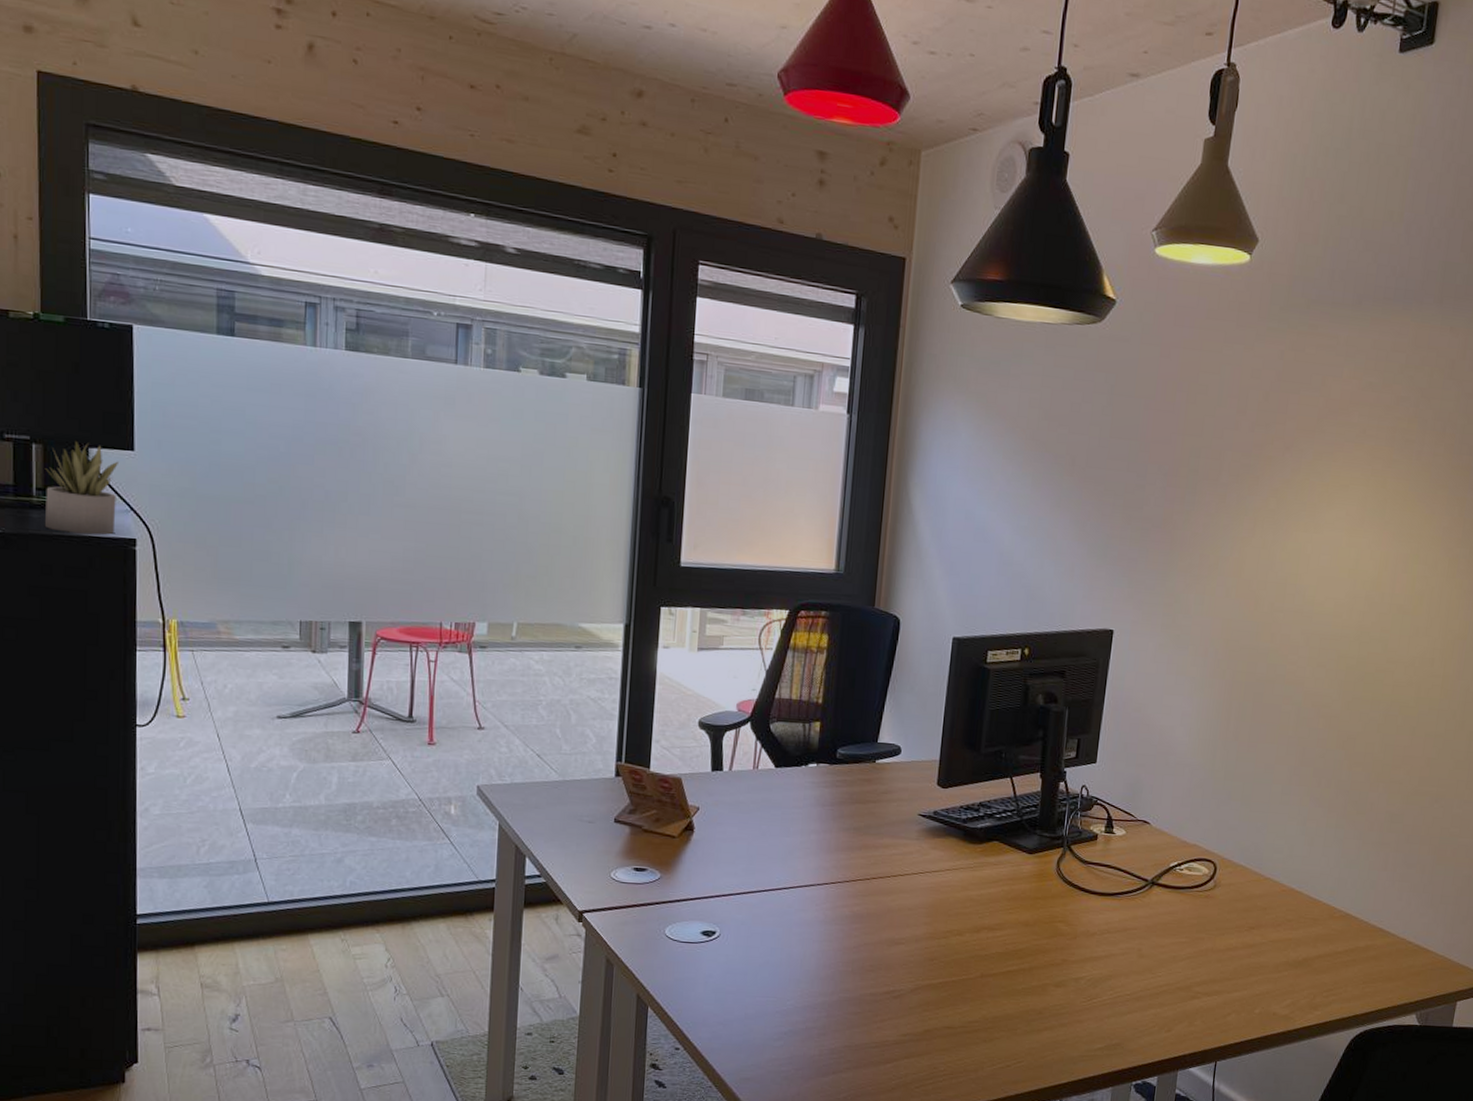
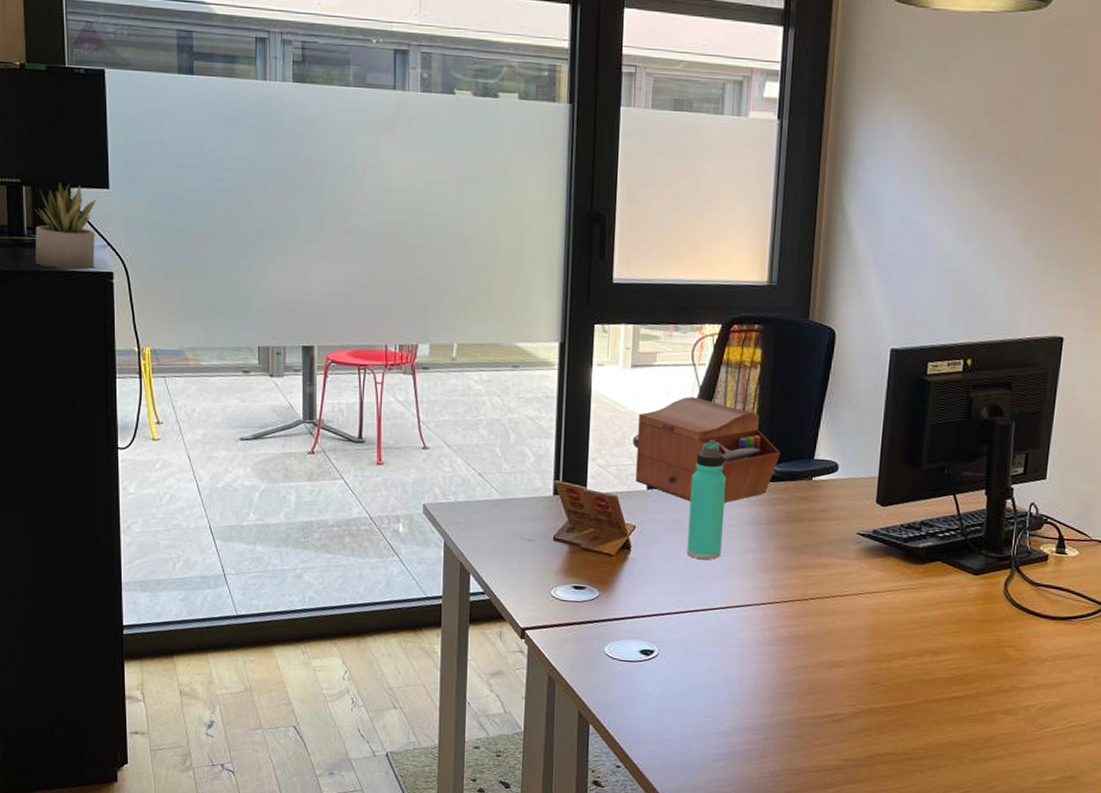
sewing box: none [700,680,845,785] -> present [635,397,781,504]
thermos bottle: none [750,725,791,841] -> present [687,442,726,560]

